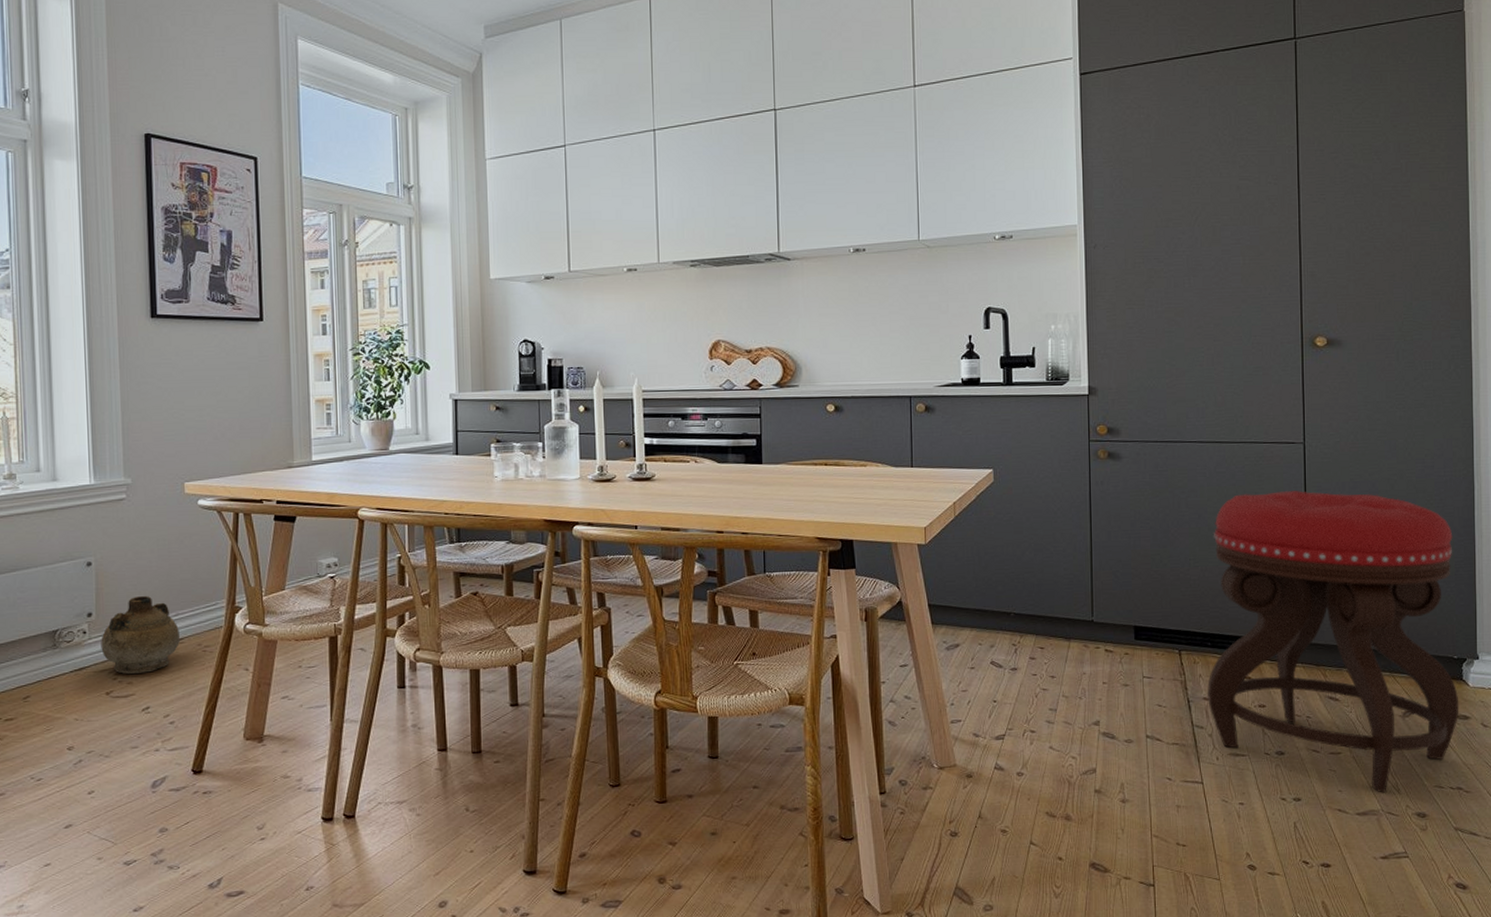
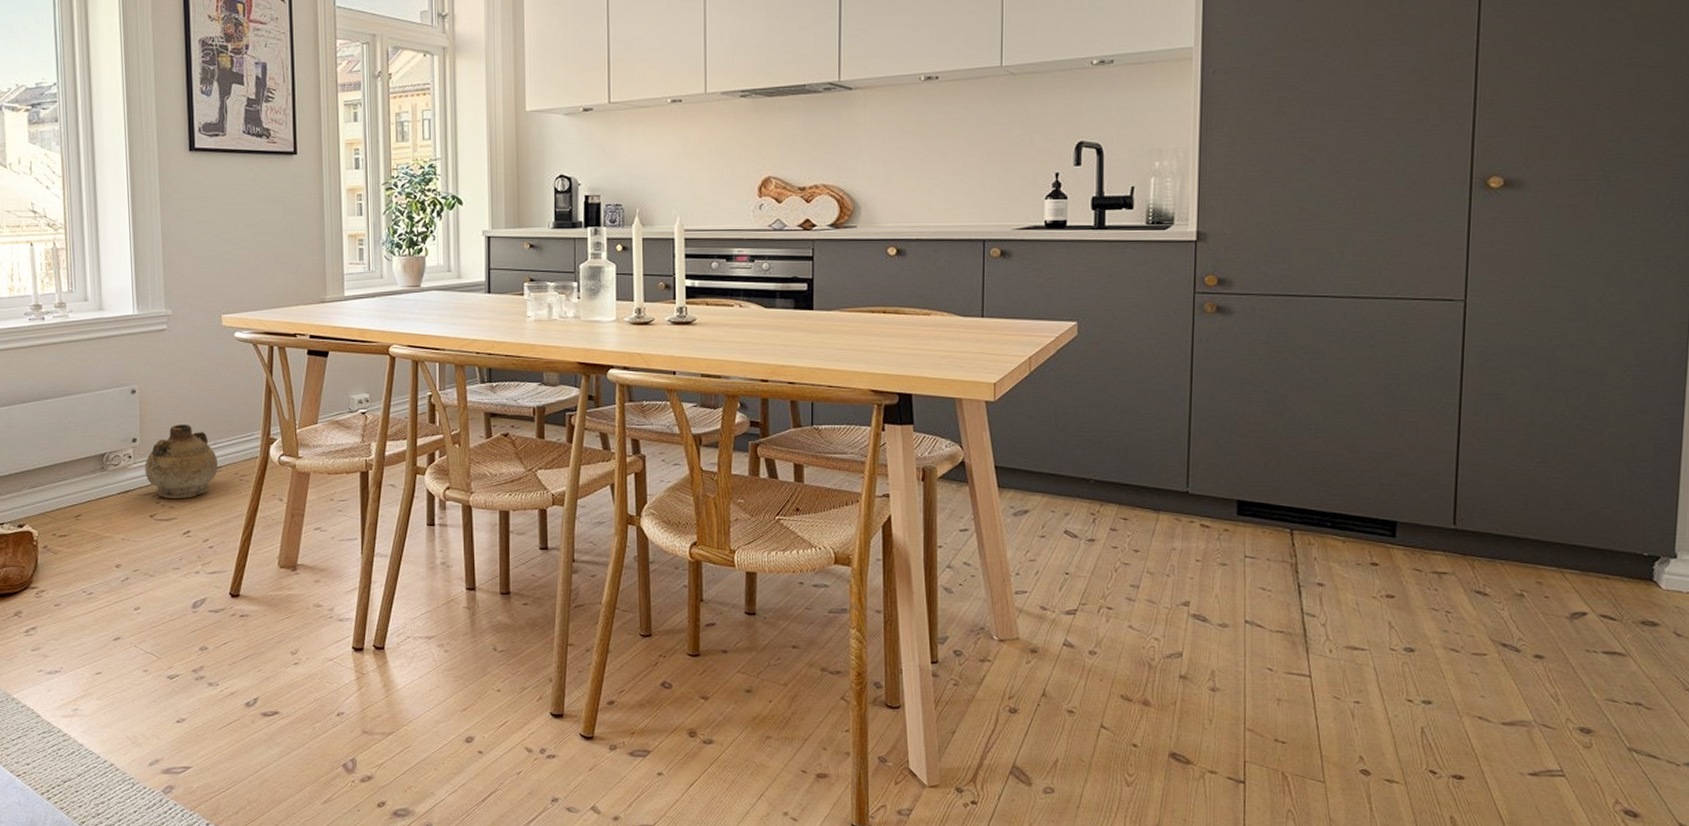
stool: present [1206,491,1459,793] -> none [1322,355,1654,703]

